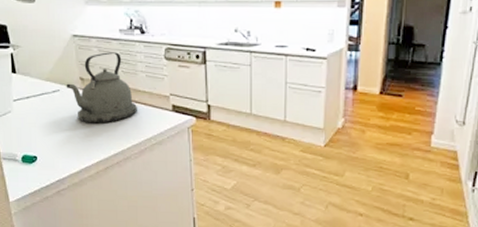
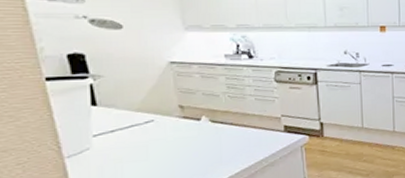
kettle: present [66,52,137,124] -> none [161,77,246,152]

